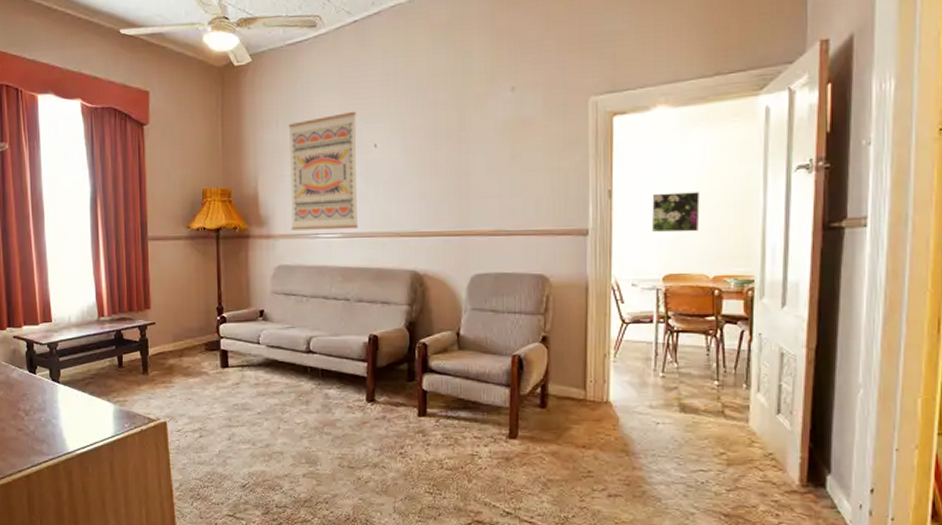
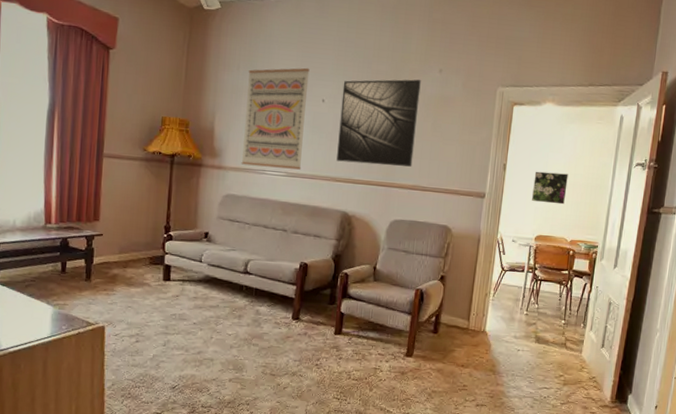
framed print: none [396,104,491,213] -> present [336,79,421,167]

